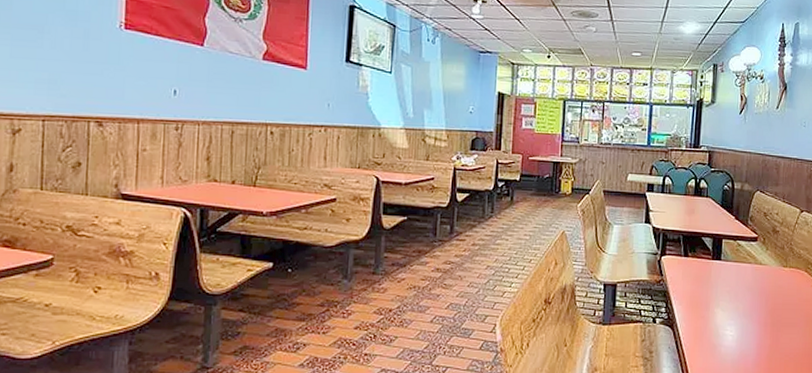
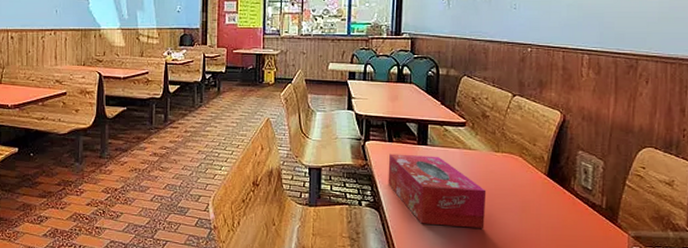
tissue box: none [682,269,775,343] -> present [388,154,487,228]

